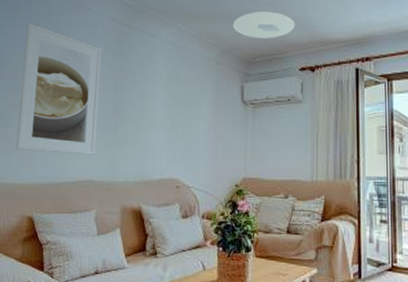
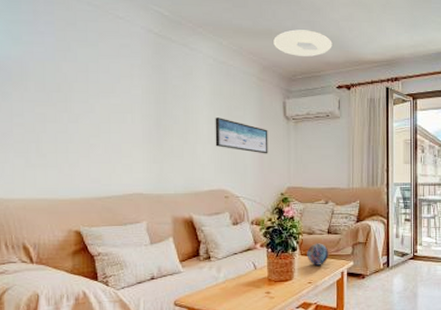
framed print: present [16,23,102,155] -> none [50,30,141,169]
wall art: none [169,103,224,141] -> present [215,117,268,154]
decorative orb: none [262,244,288,271] -> present [307,243,329,266]

